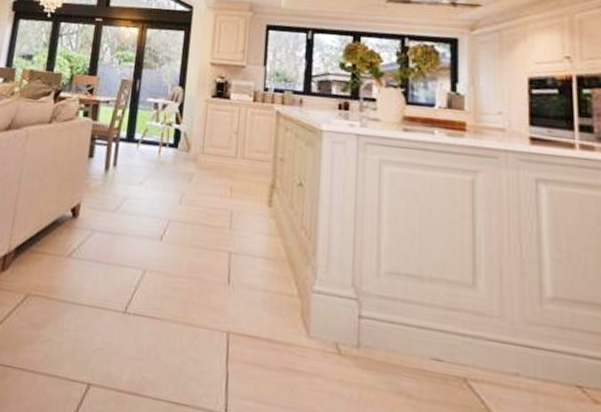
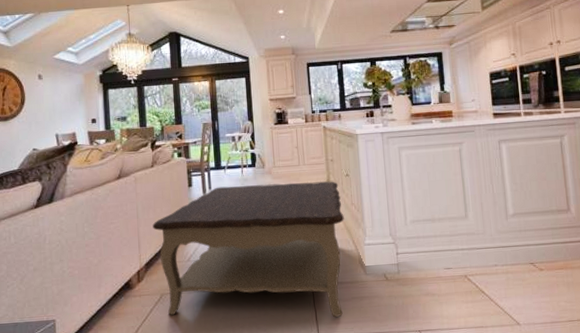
coffee table: none [30,165,288,392] -> present [152,181,344,317]

